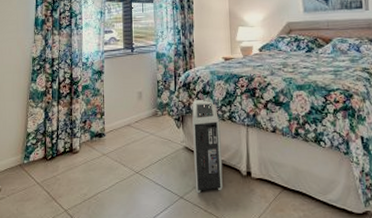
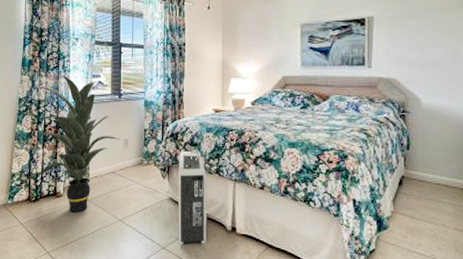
indoor plant: none [48,32,135,168] -> present [33,75,121,213]

